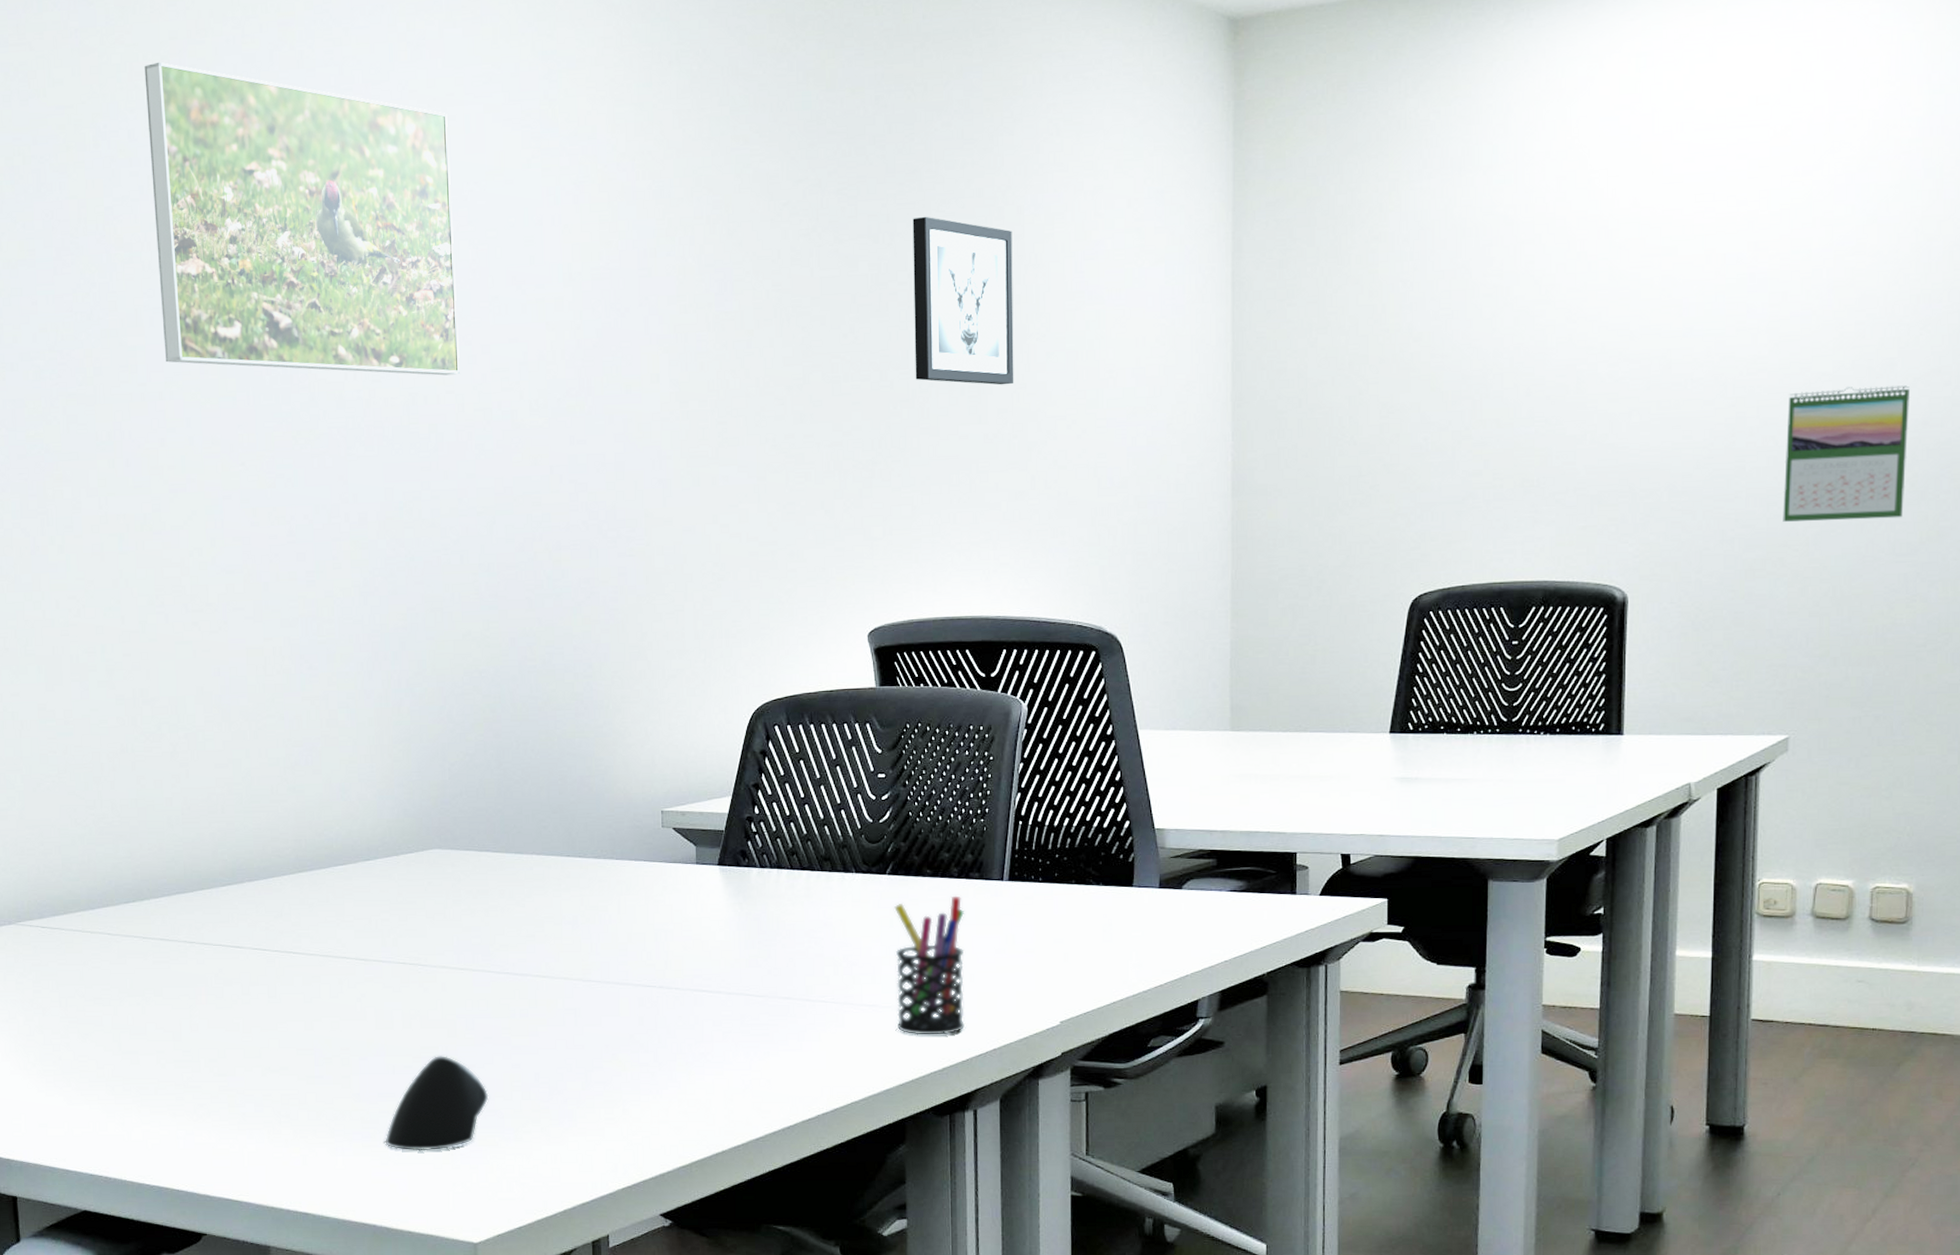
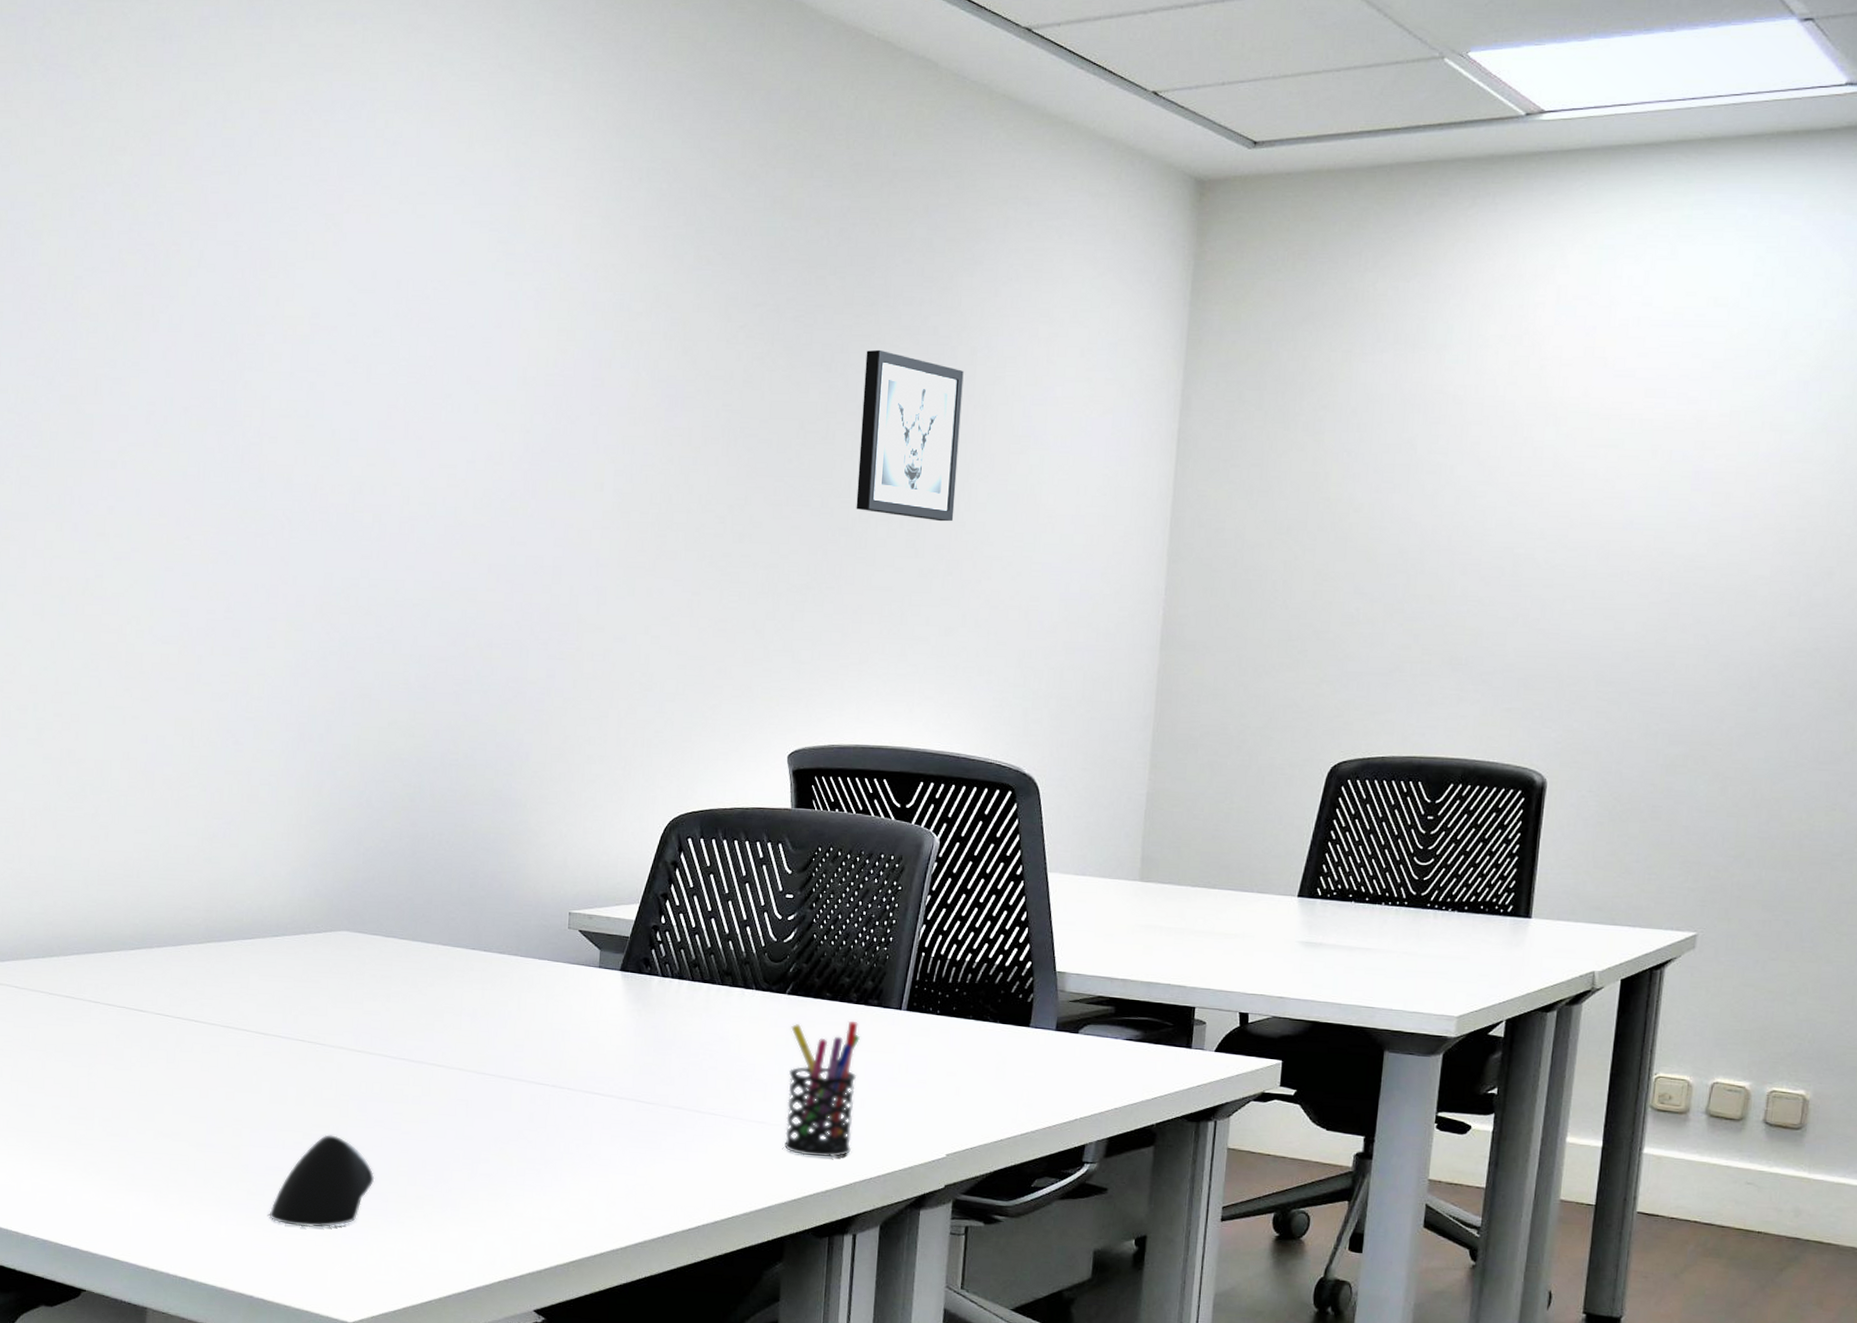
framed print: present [144,62,460,376] -> none [120,139,418,468]
calendar: present [1783,385,1910,522] -> none [1708,592,1846,726]

